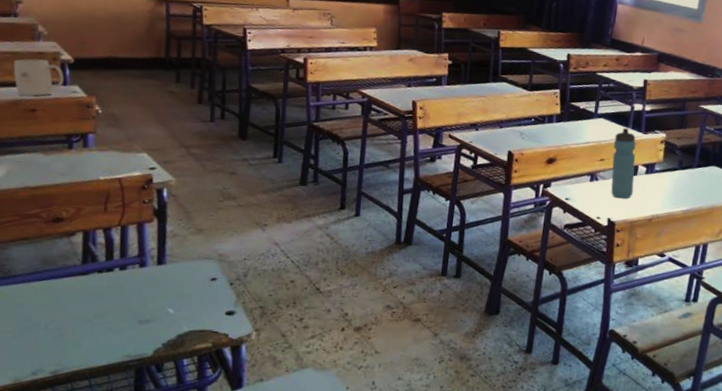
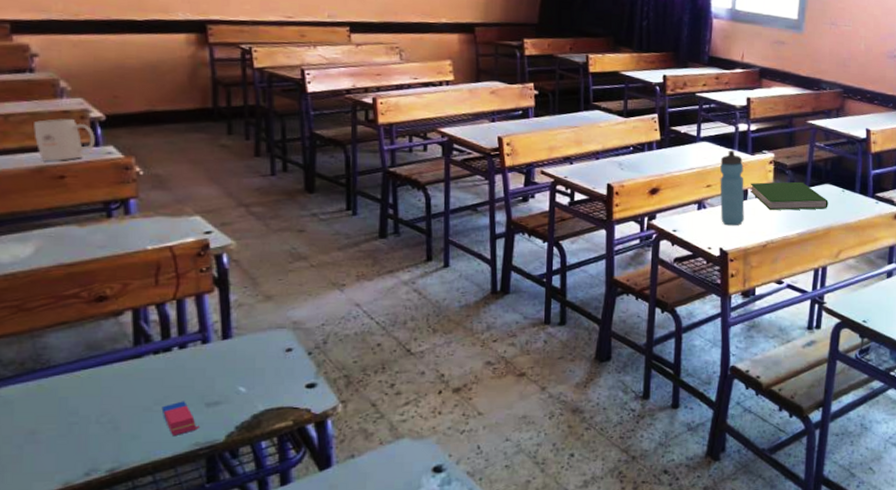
eraser: none [101,316,133,347] -> present [161,401,201,435]
hardcover book: none [640,160,714,190] -> present [750,181,828,211]

